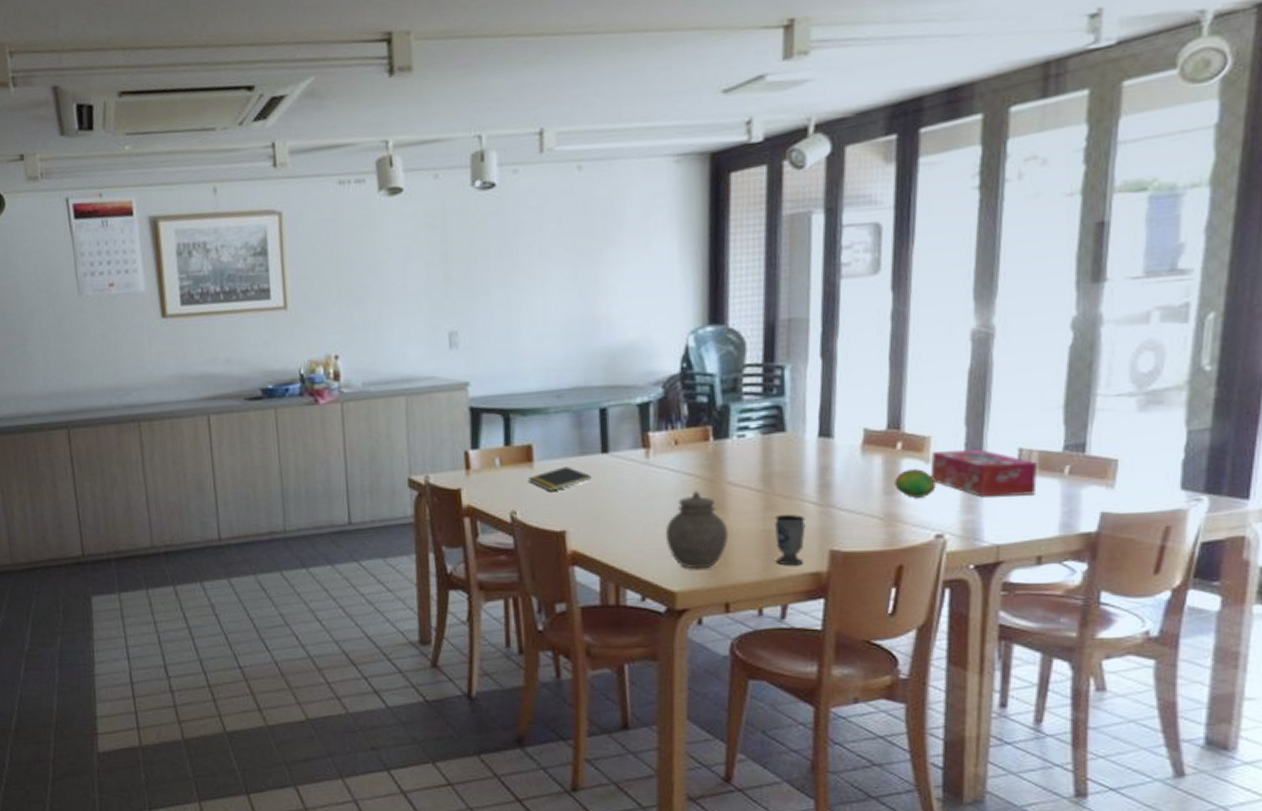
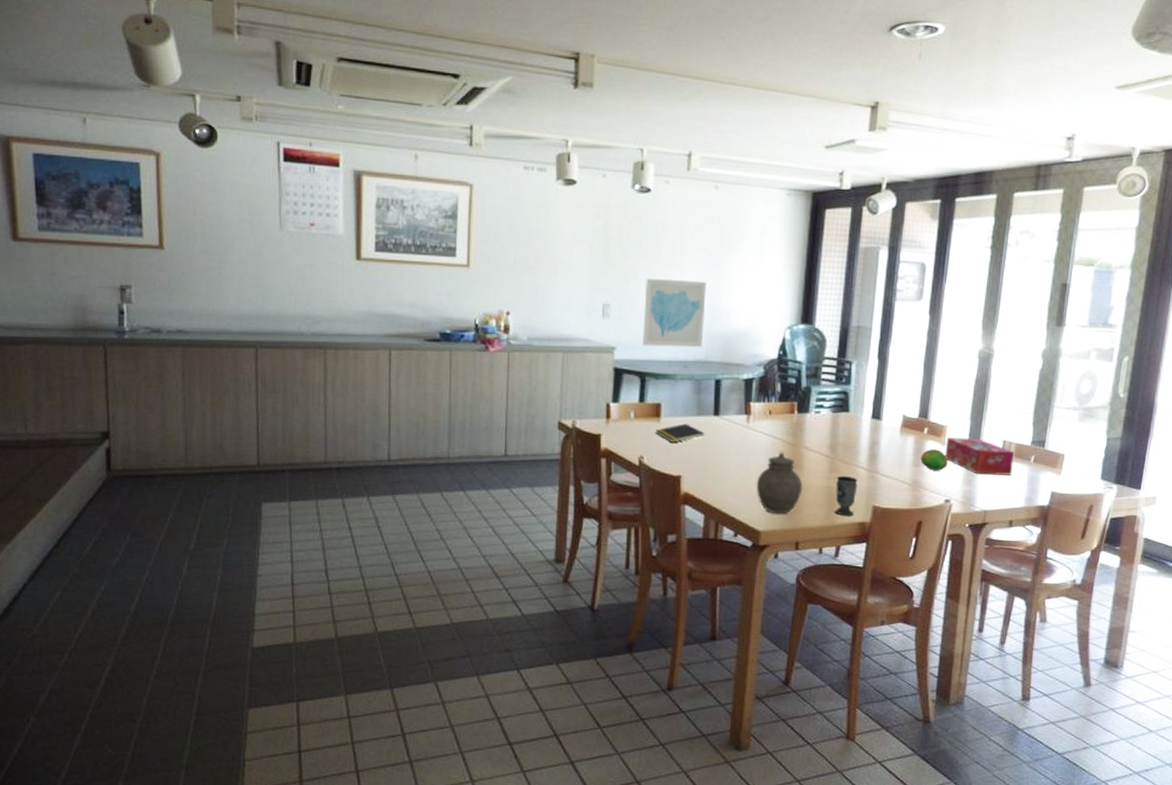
wall art: none [499,287,579,377] -> present [643,278,707,348]

